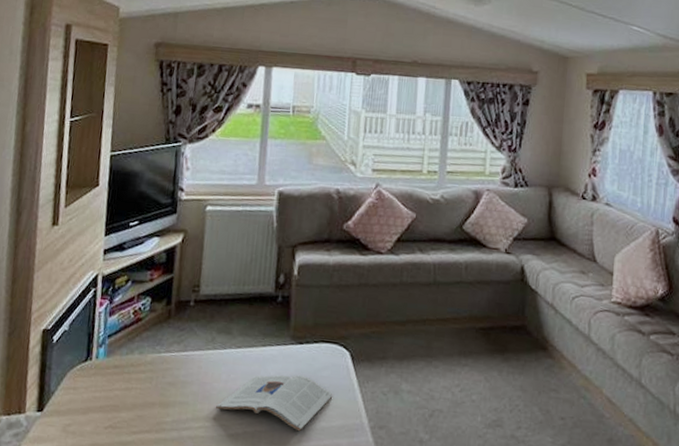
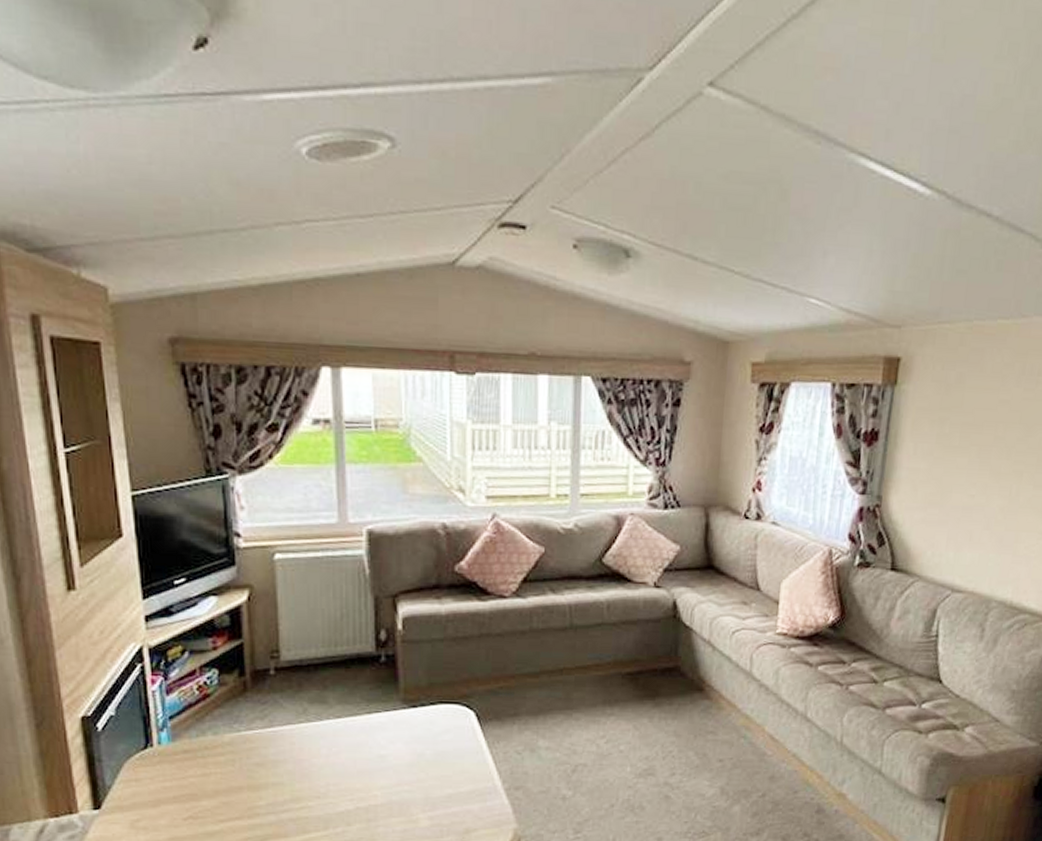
magazine: present [216,374,332,431] -> none [319,742,457,800]

